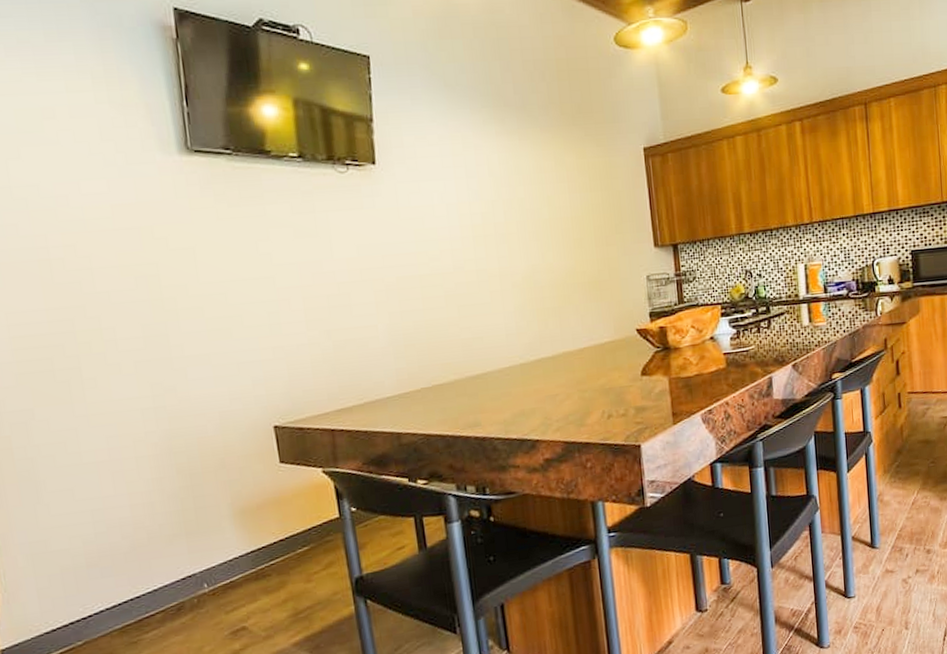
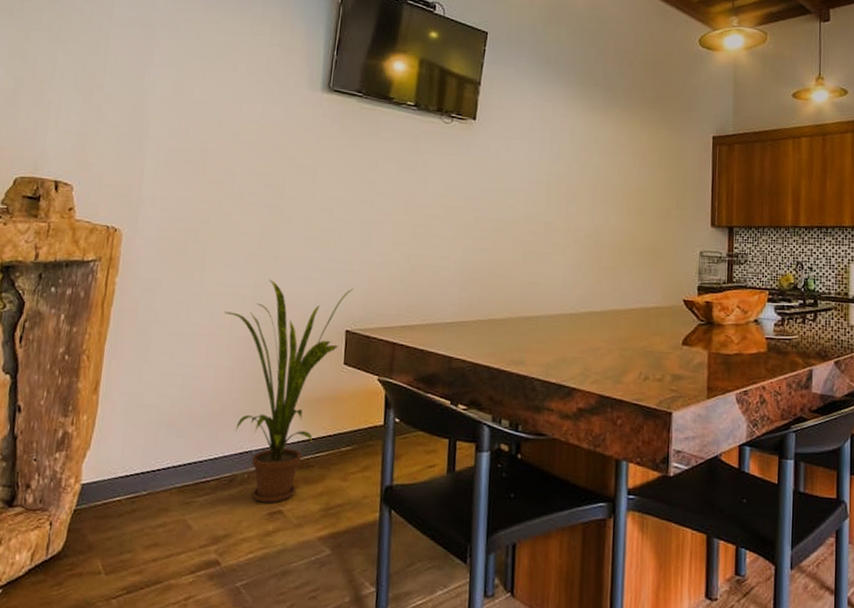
house plant: none [123,379,273,624] -> present [224,279,354,504]

